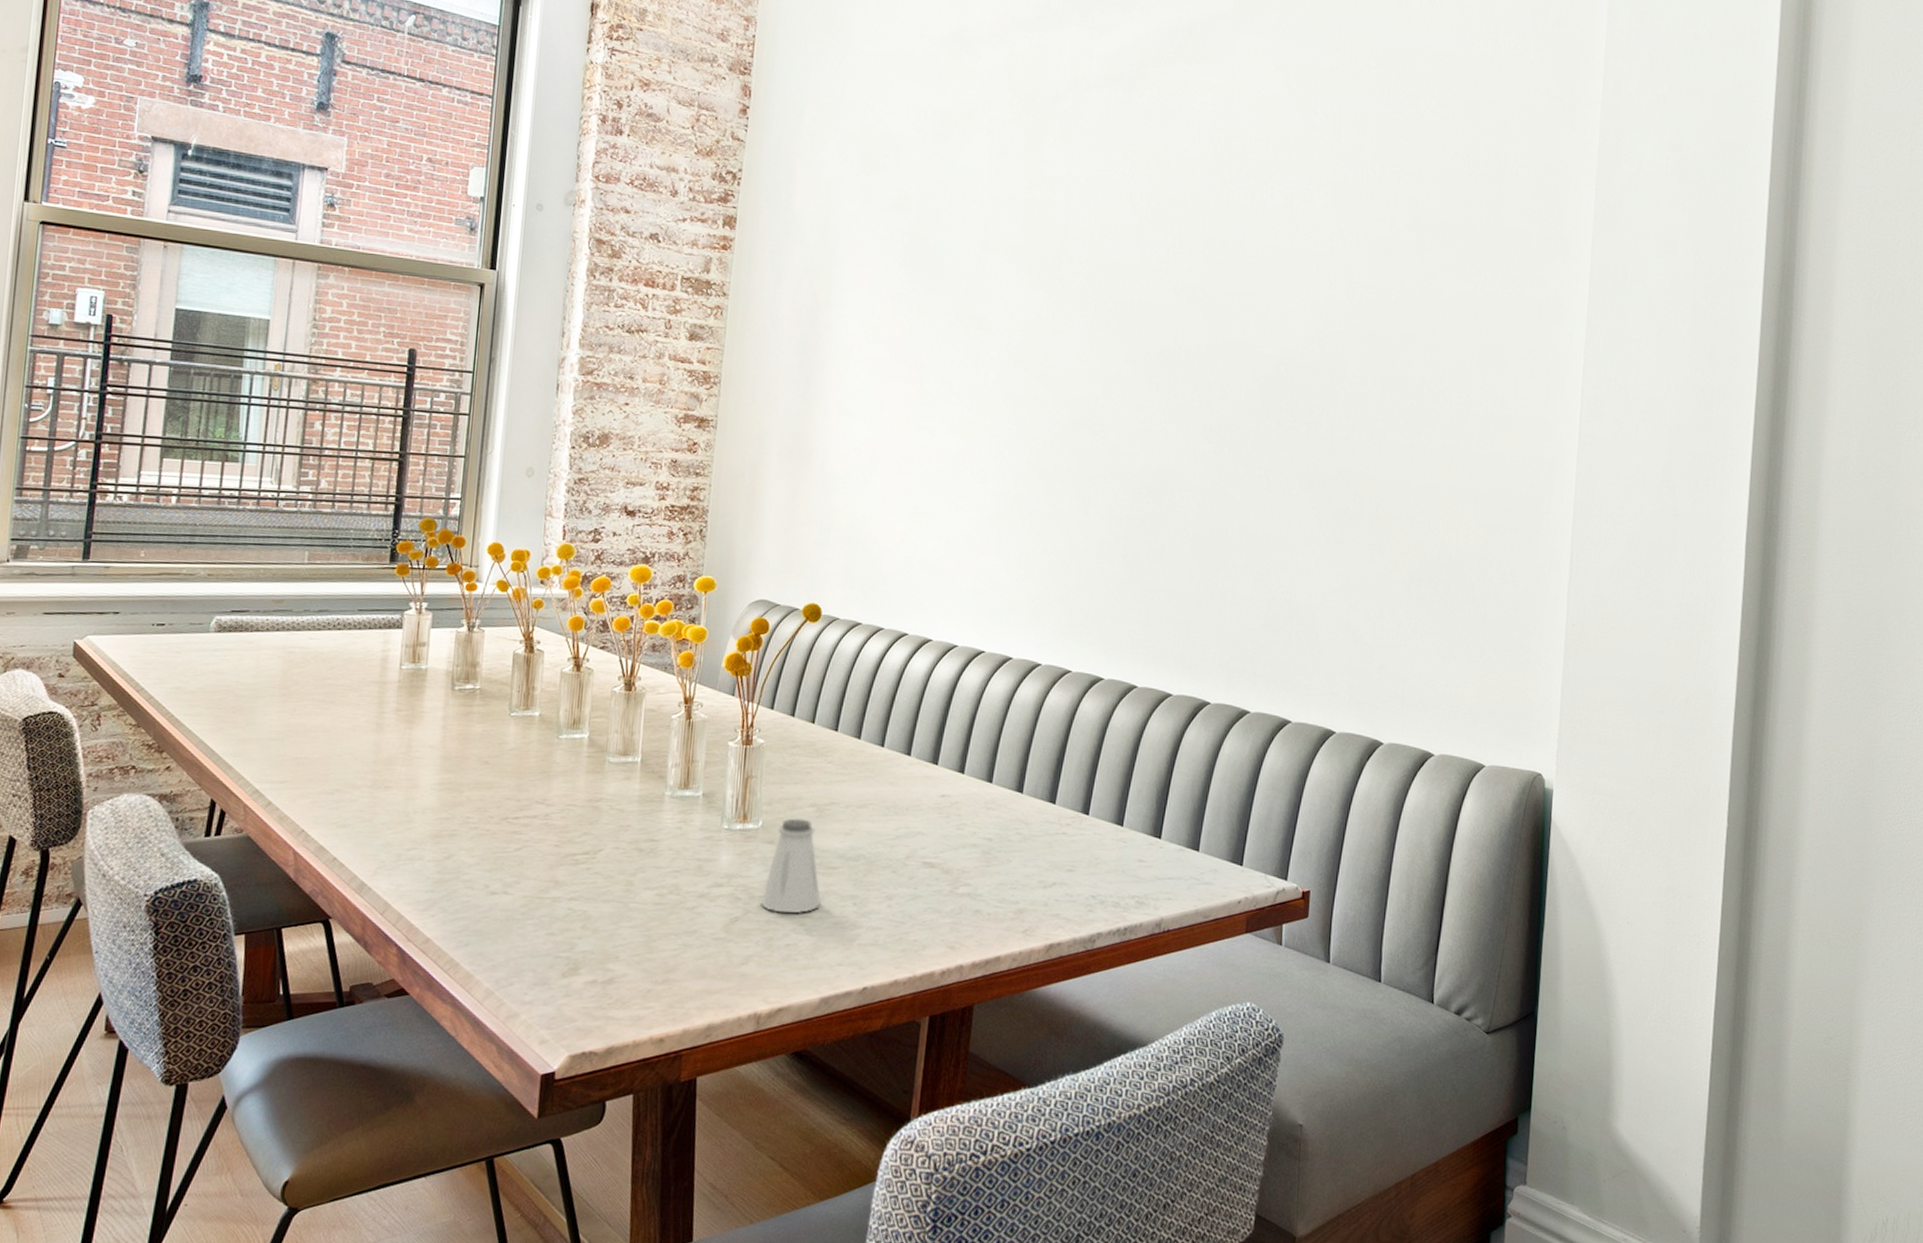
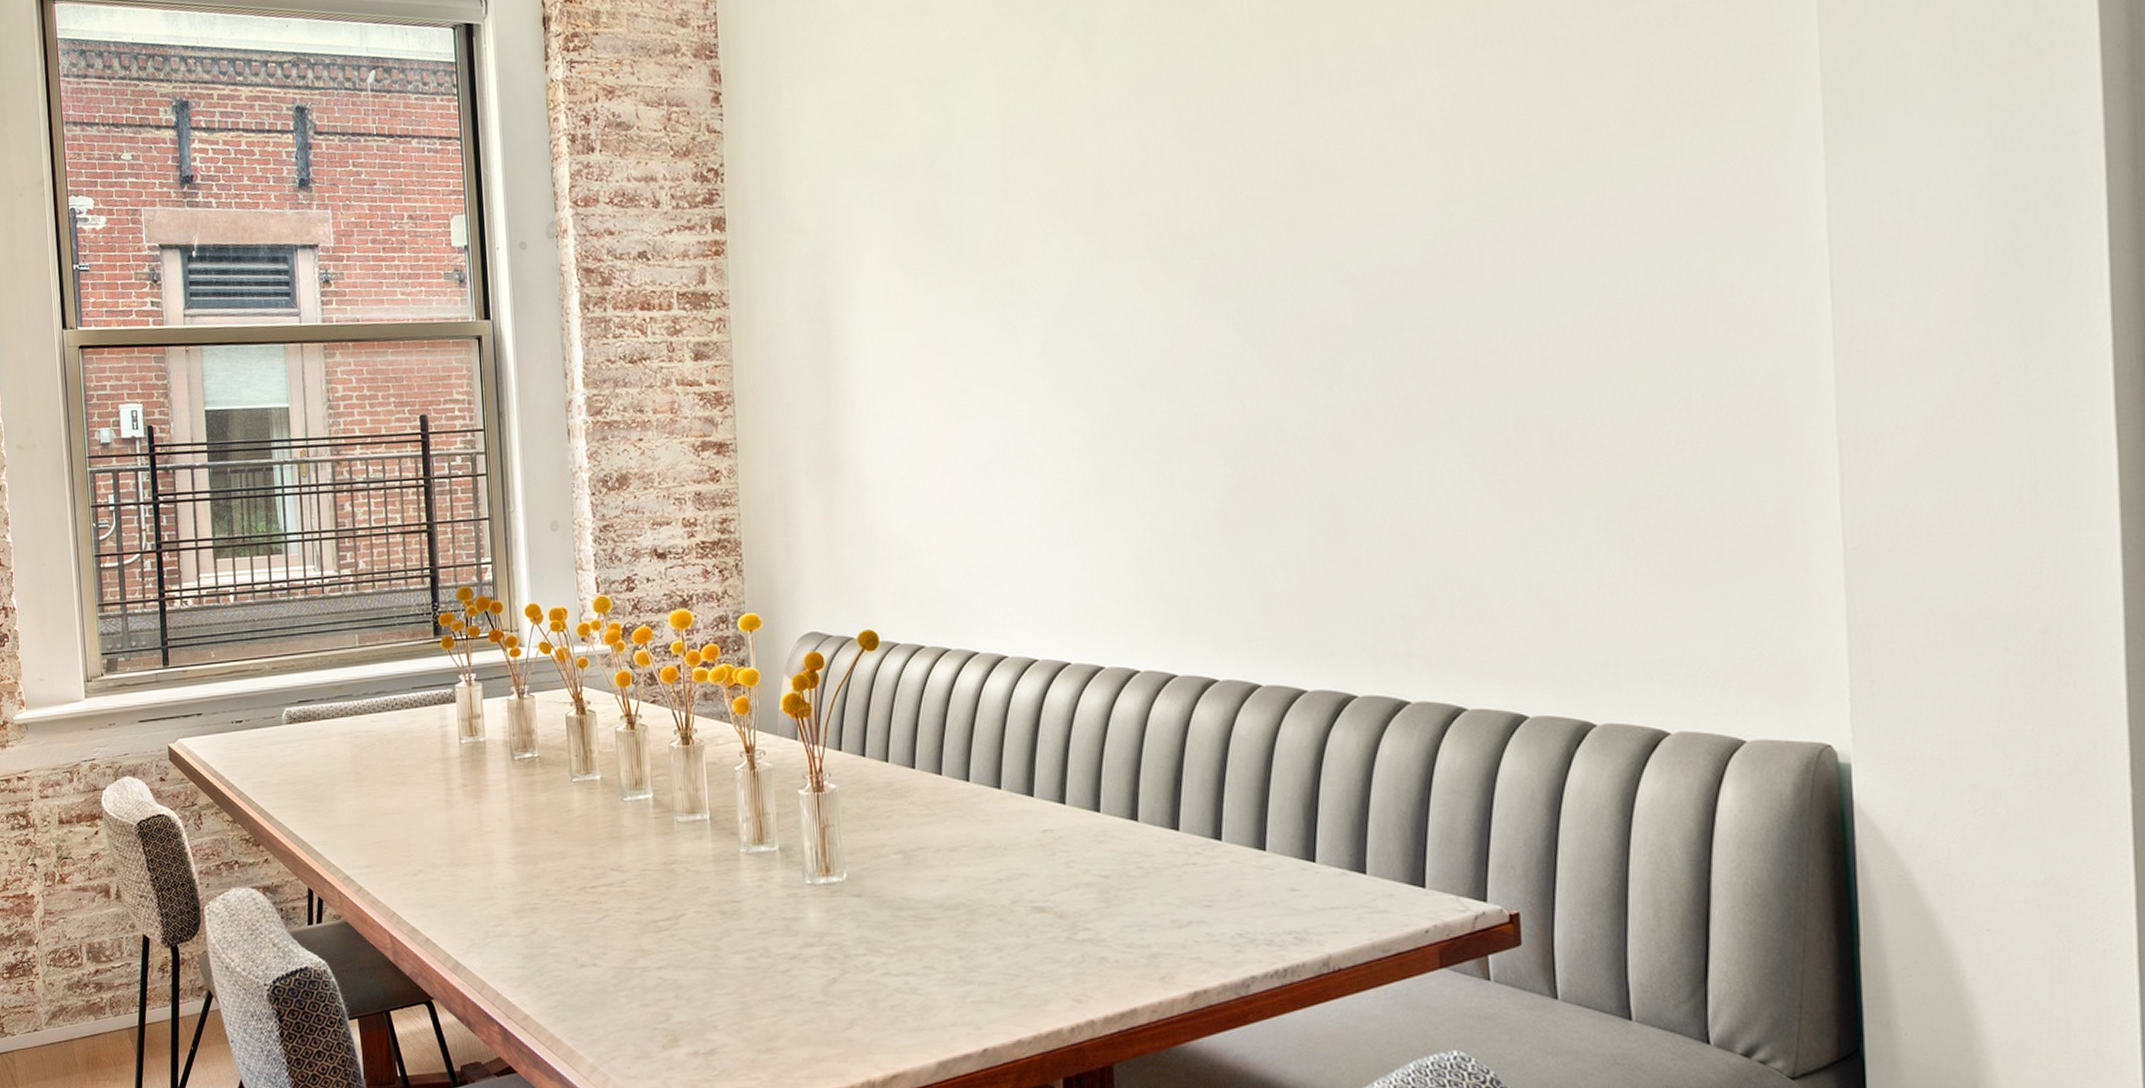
saltshaker: present [761,818,822,913] -> none [858,867,924,972]

